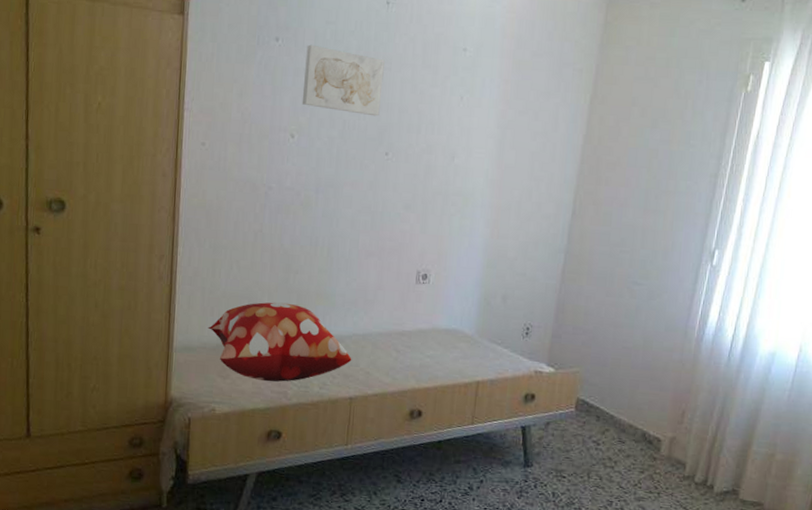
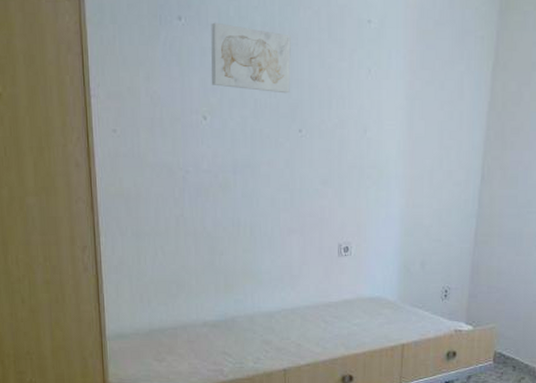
decorative pillow: present [208,302,352,382] -> none [139,284,283,360]

